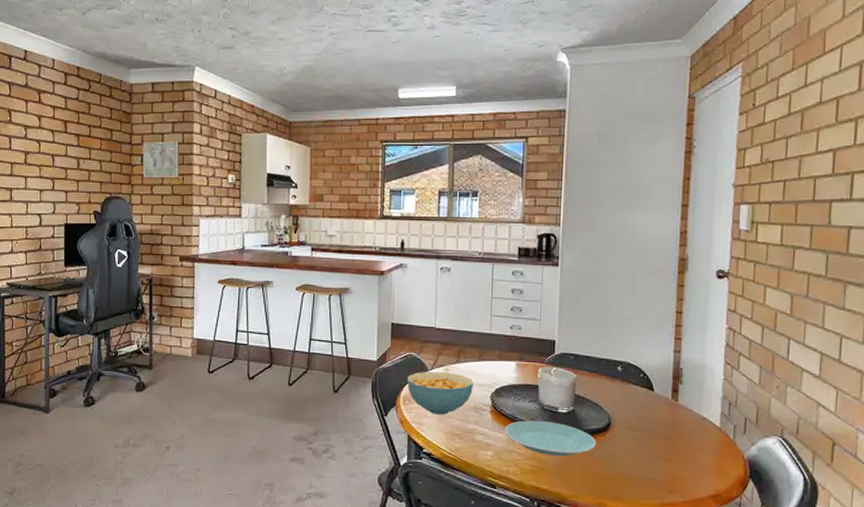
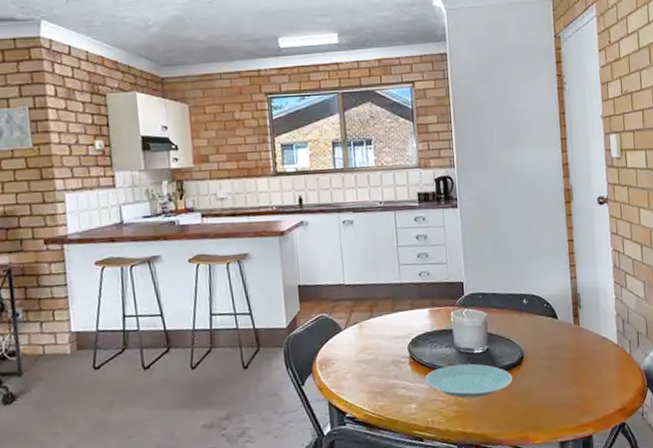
cereal bowl: present [407,371,473,415] -> none [320,329,390,376]

